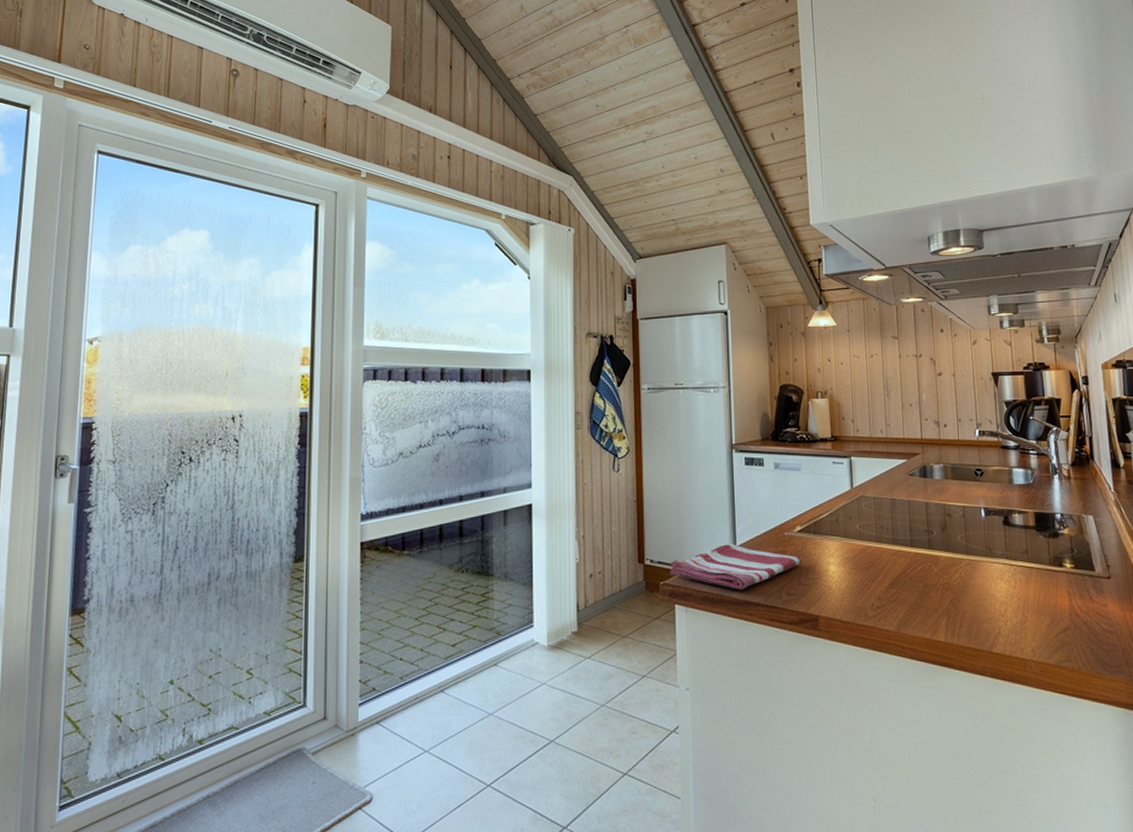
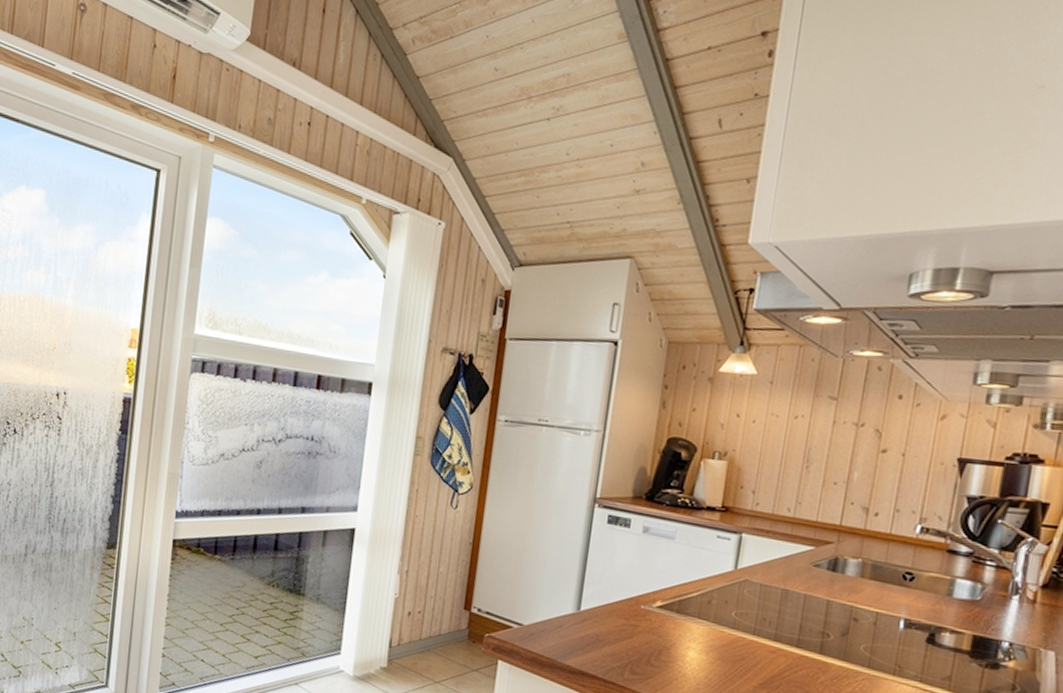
dish towel: present [670,544,802,590] -> none [498,606,656,658]

